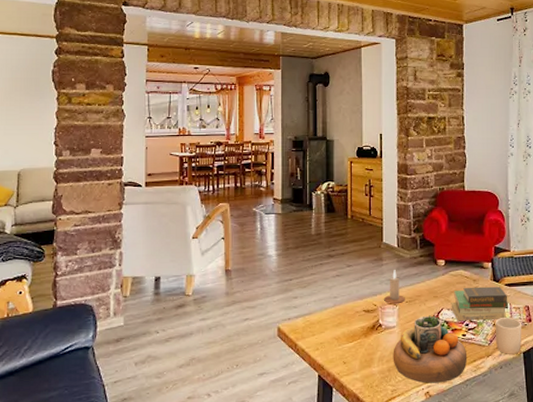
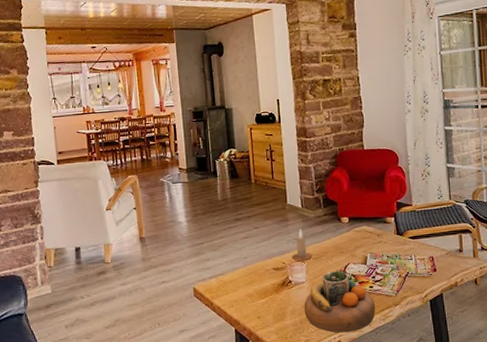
books: present [451,286,508,322] -> none [356,239,413,275]
mug: present [495,317,522,354] -> none [400,268,428,303]

